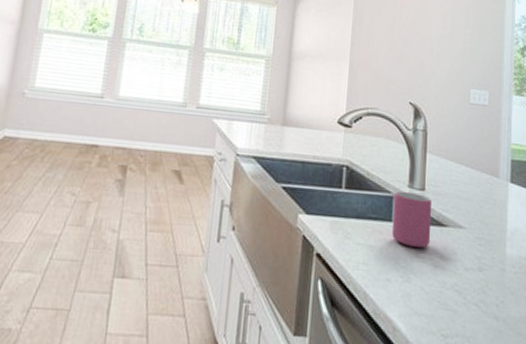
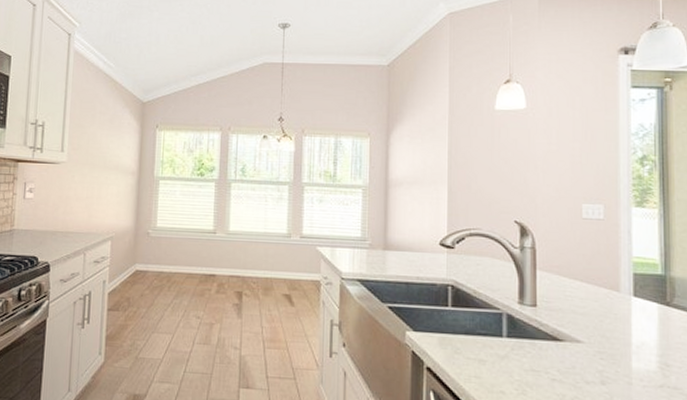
mug: present [391,191,432,248] -> none [503,307,546,362]

